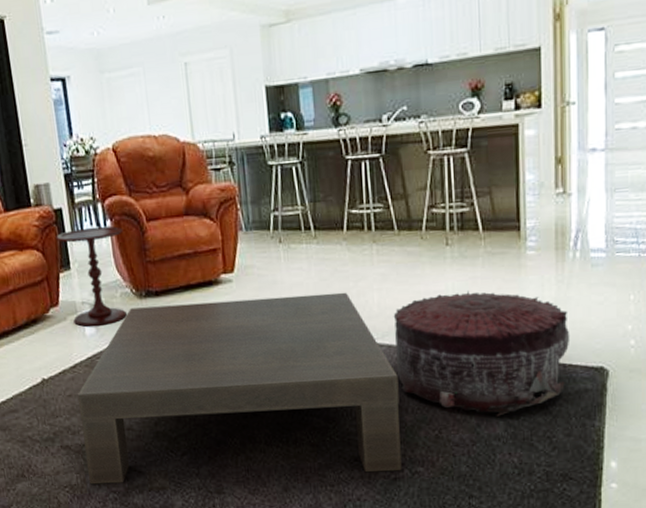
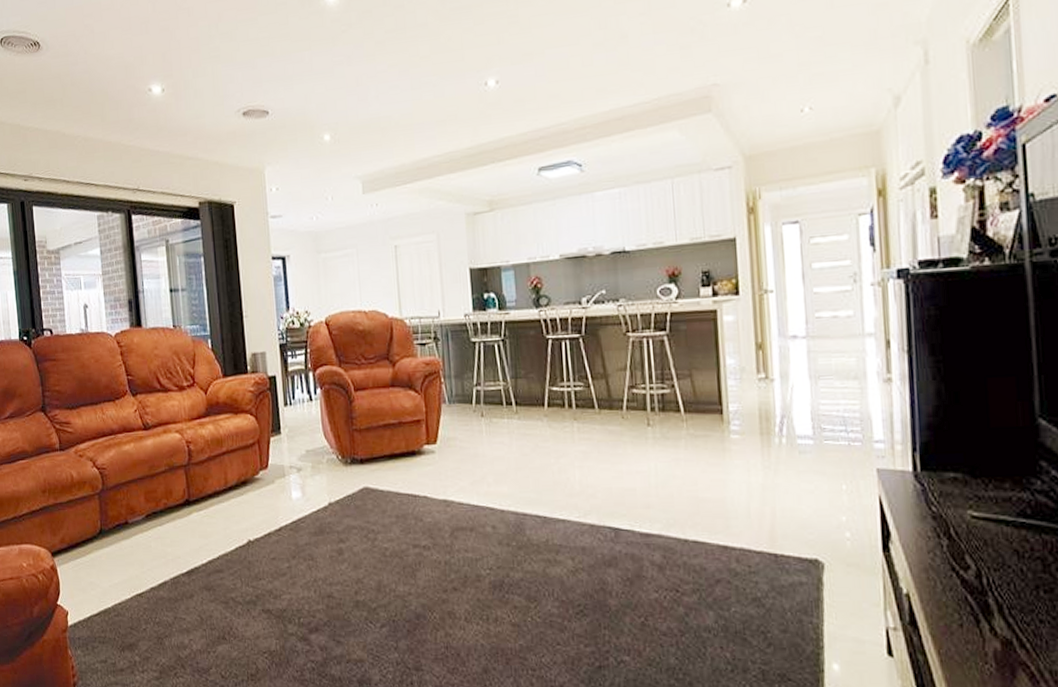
side table: present [56,226,127,327] -> none [269,394,332,490]
coffee table: present [77,292,402,485] -> none [280,468,607,659]
pouf: present [393,291,571,417] -> none [595,473,781,606]

